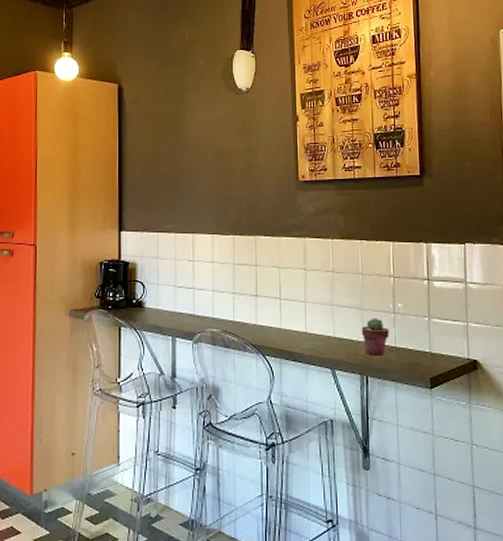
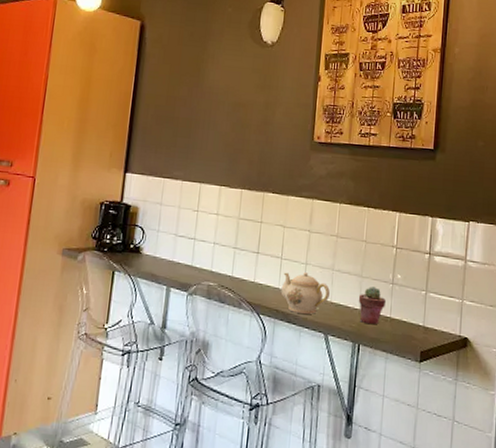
teapot: none [283,311,332,351] -> present [281,272,330,314]

